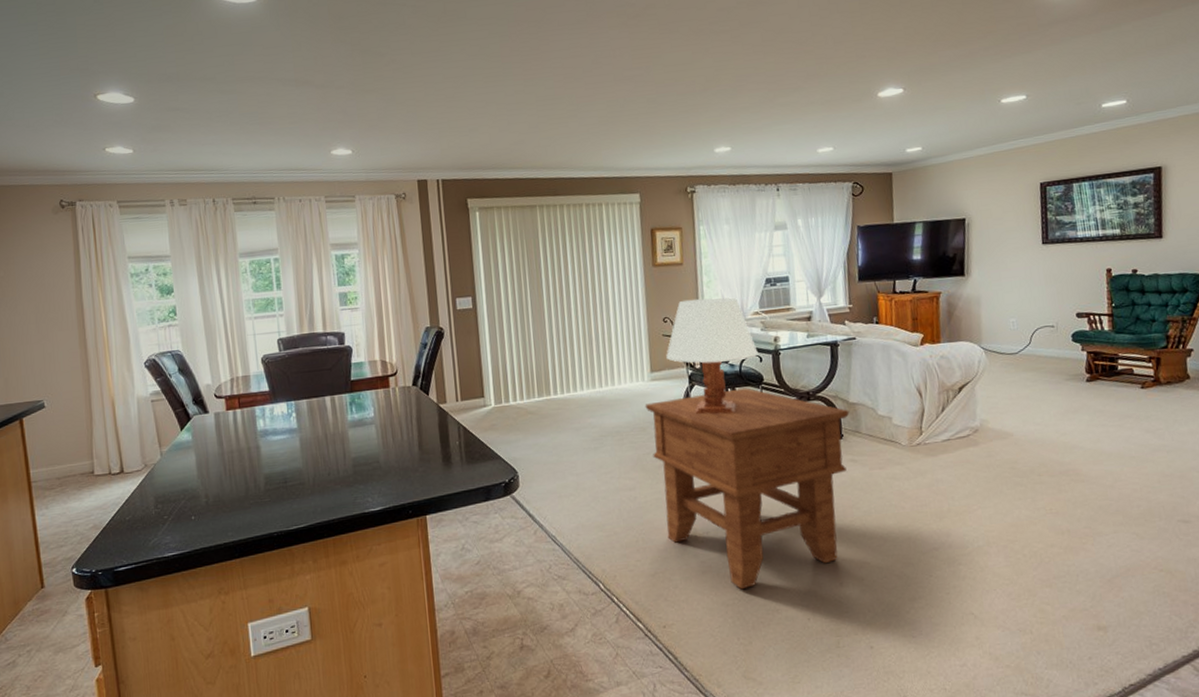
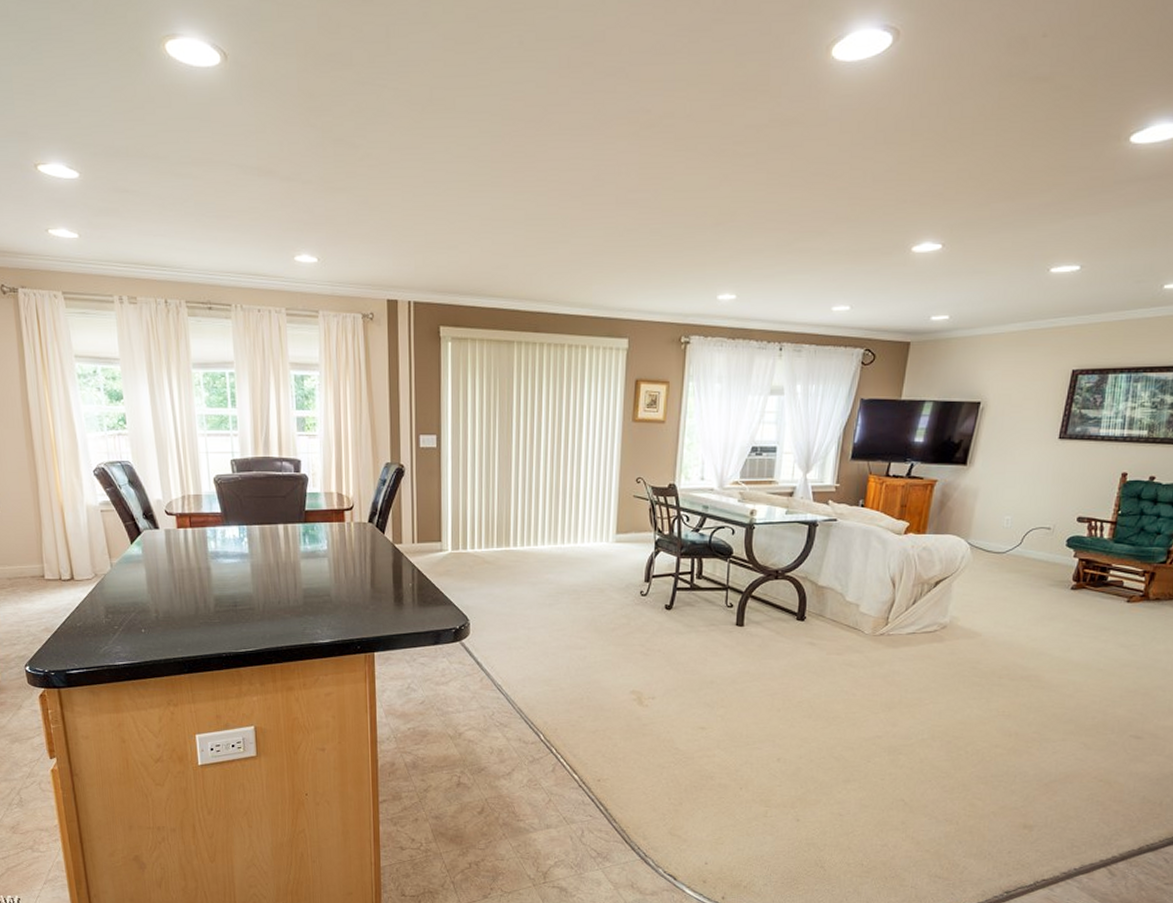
side table: present [645,388,850,590] -> none [606,559,817,755]
table lamp: present [666,297,758,415] -> none [634,461,731,585]

